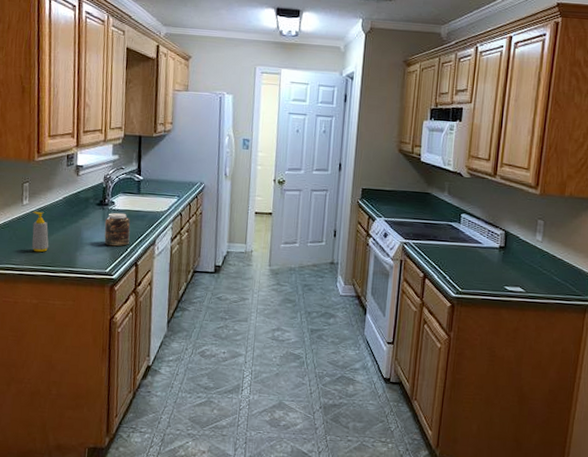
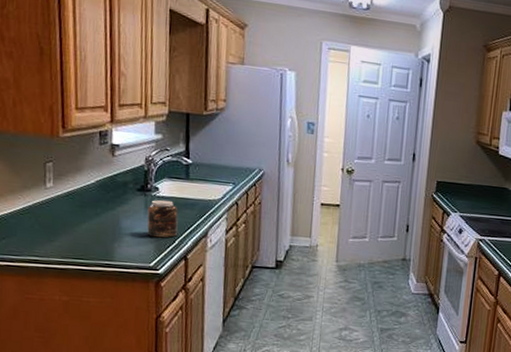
soap bottle: present [32,211,49,253] -> none [59,195,81,243]

